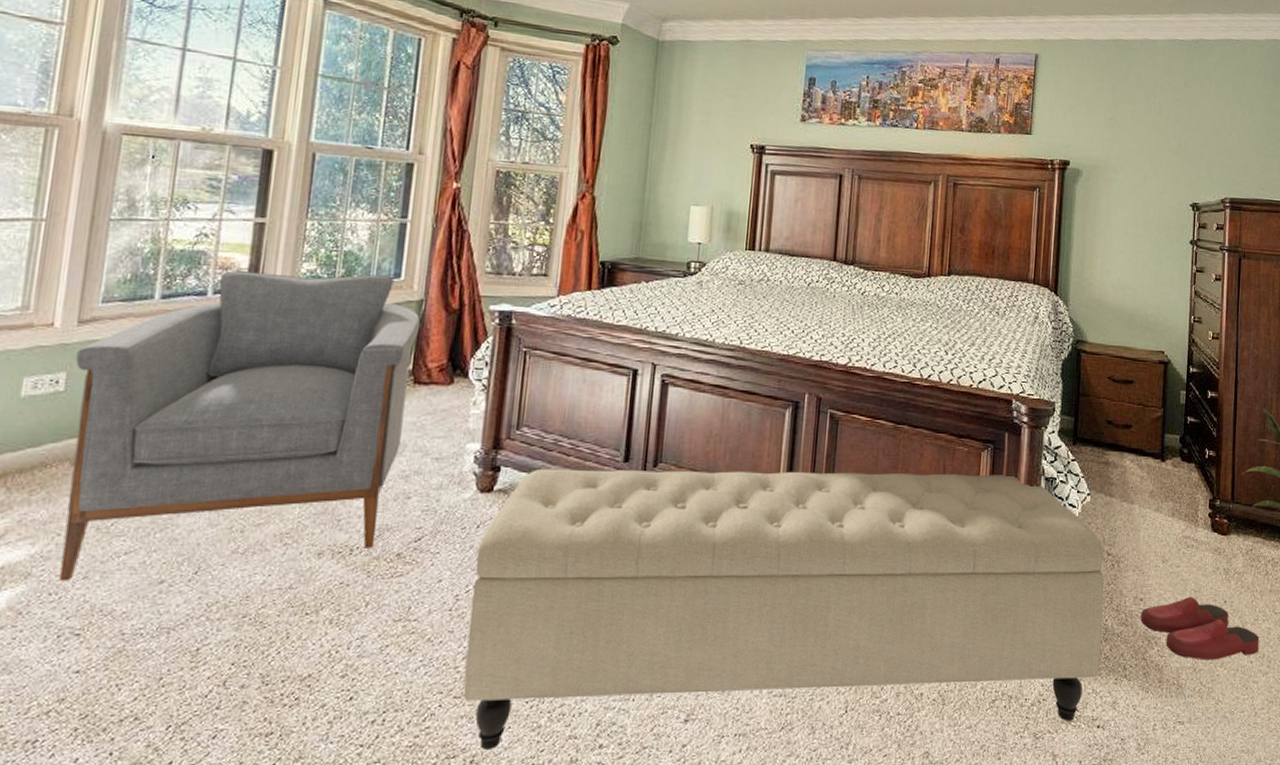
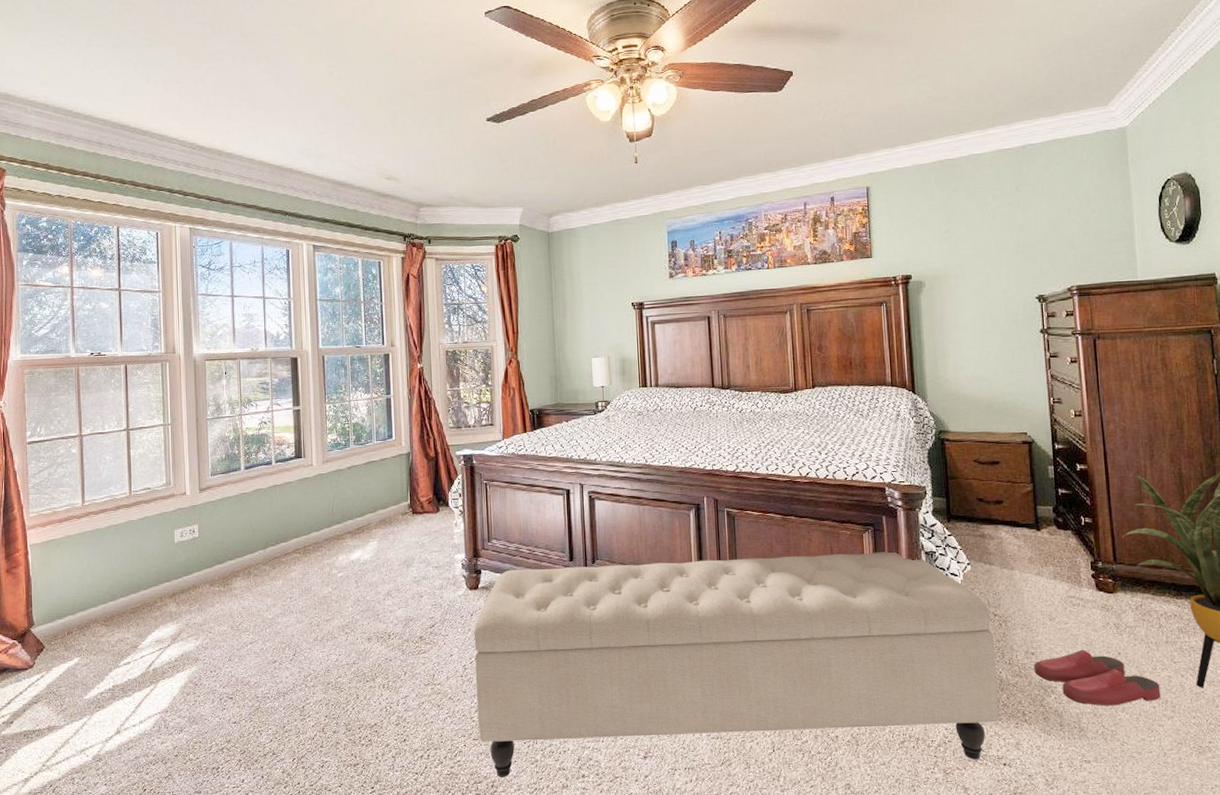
armchair: present [58,270,421,582] -> none [202,437,411,663]

